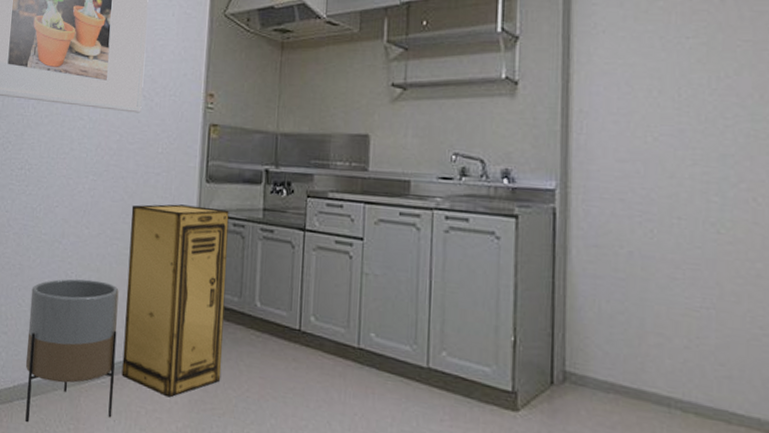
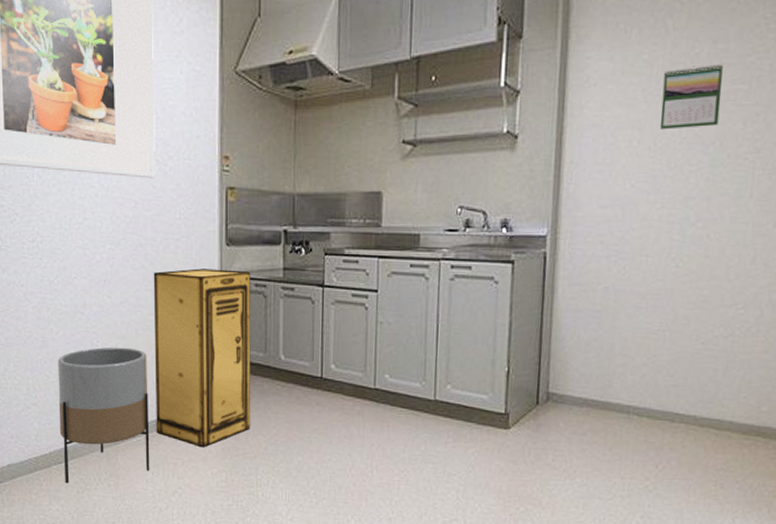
calendar: none [683,12,757,80] -> present [659,64,723,130]

